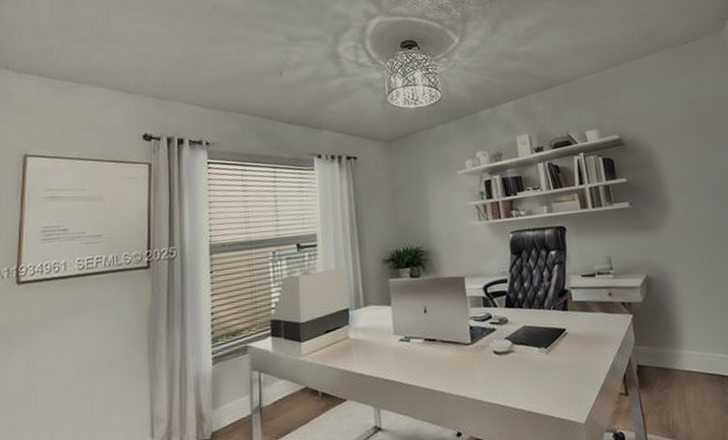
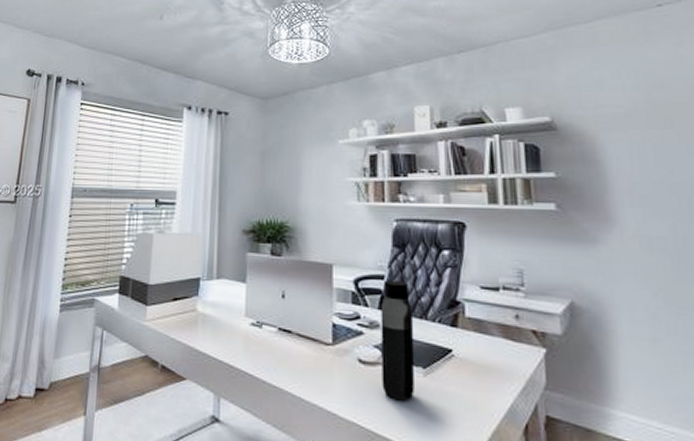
water bottle: none [507,281,541,379] -> present [380,280,415,401]

